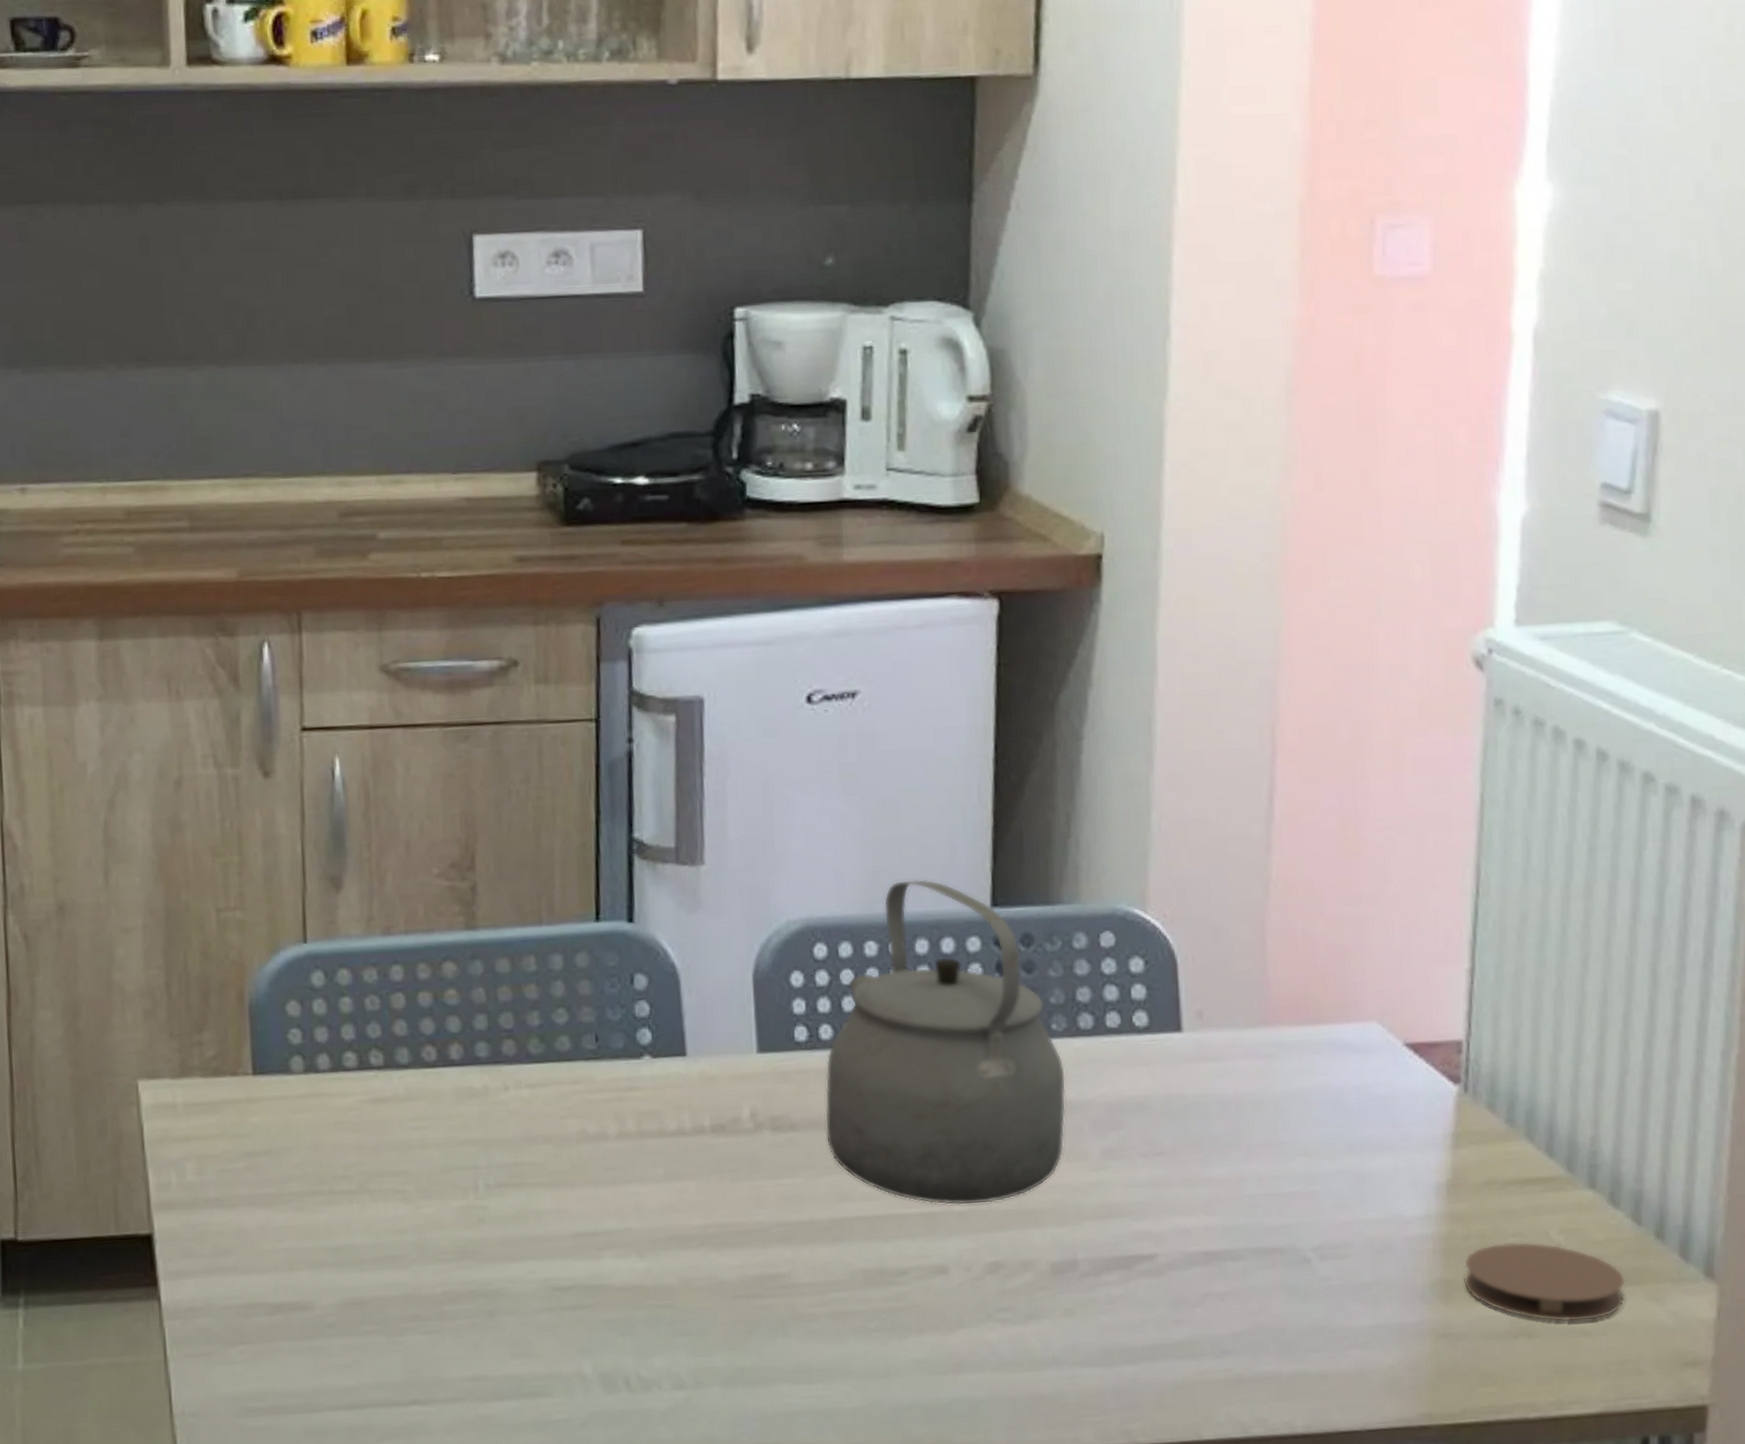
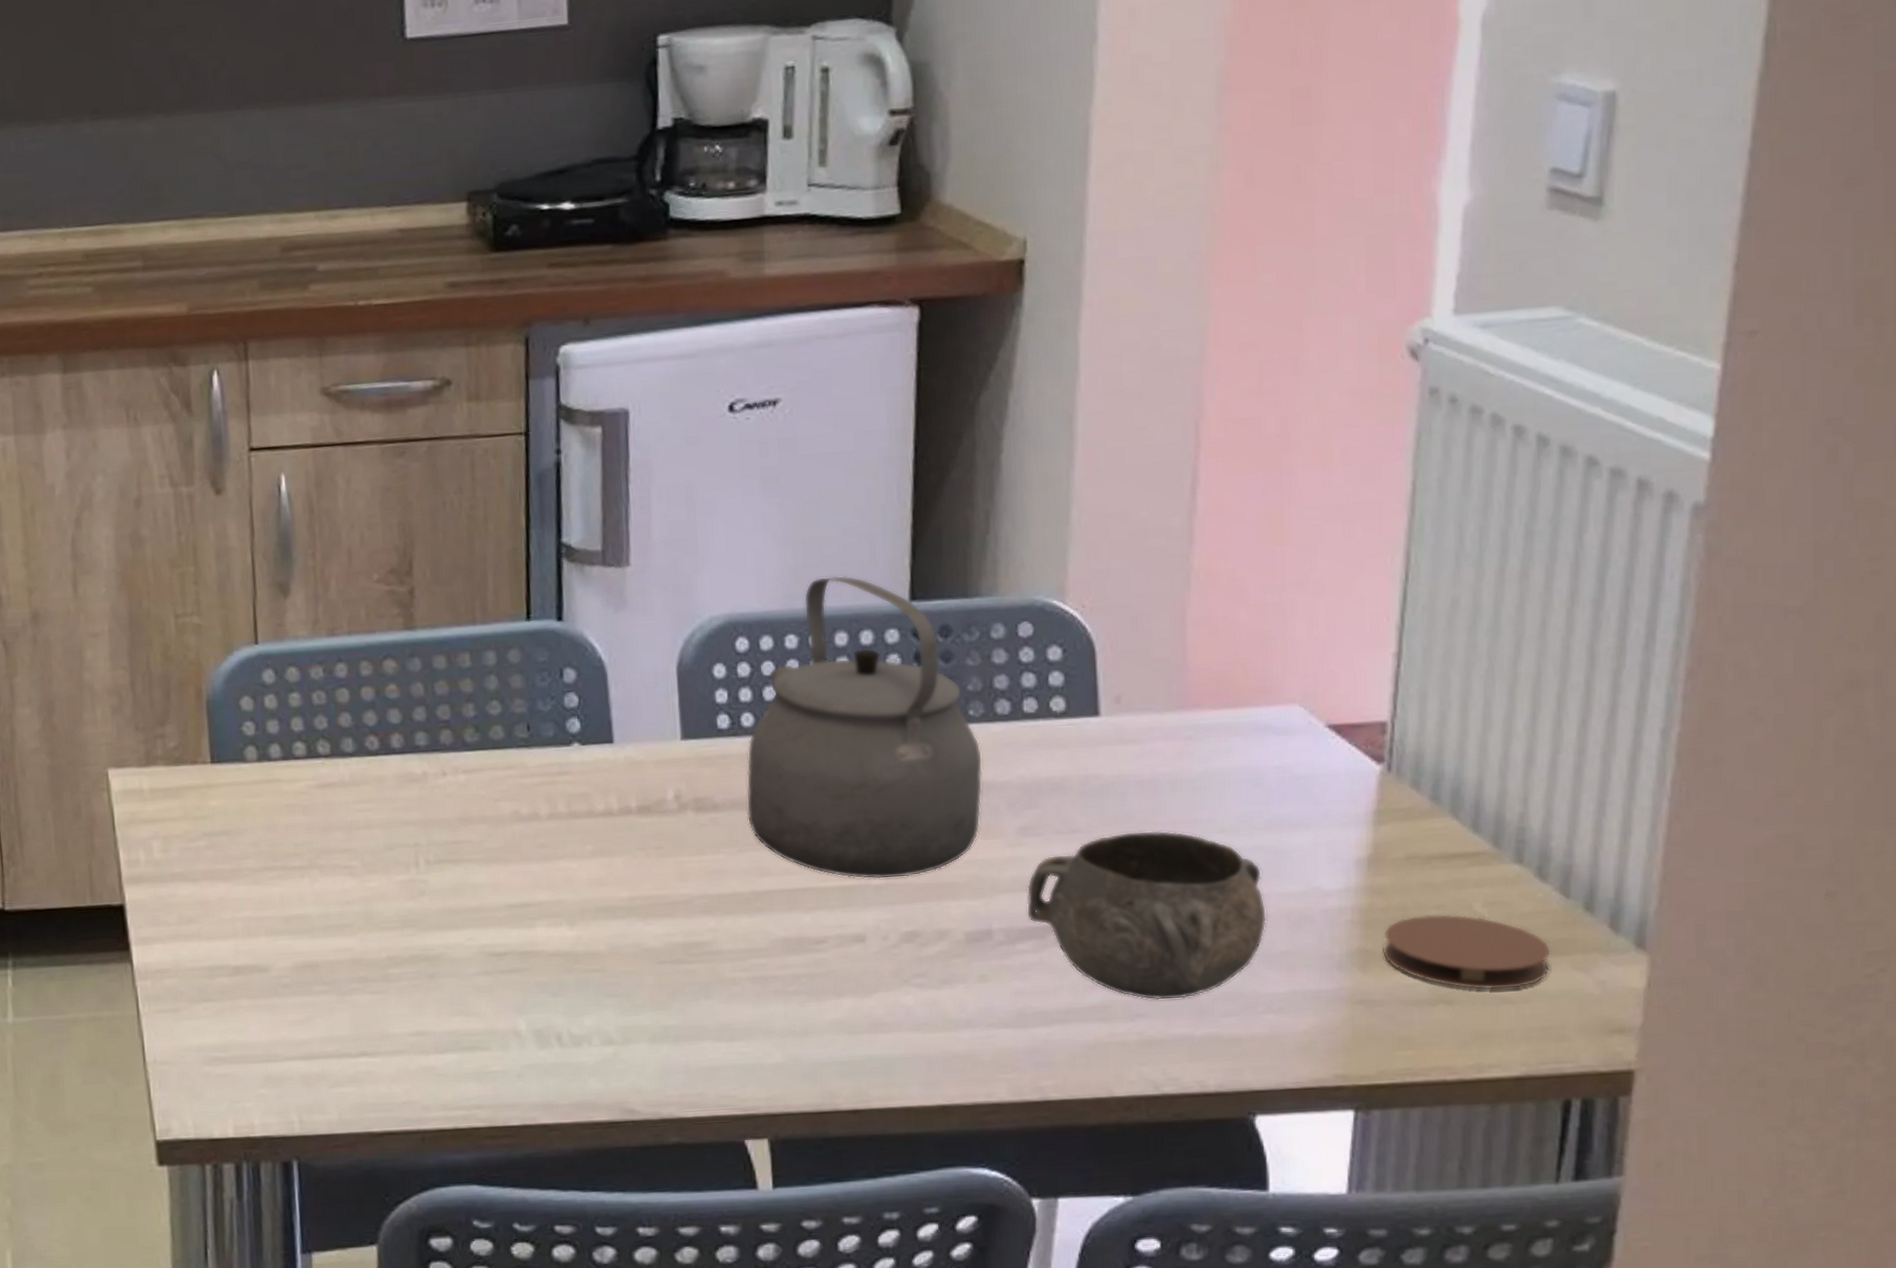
decorative bowl: none [1111,1153,1351,1335] -> present [1026,830,1267,1001]

